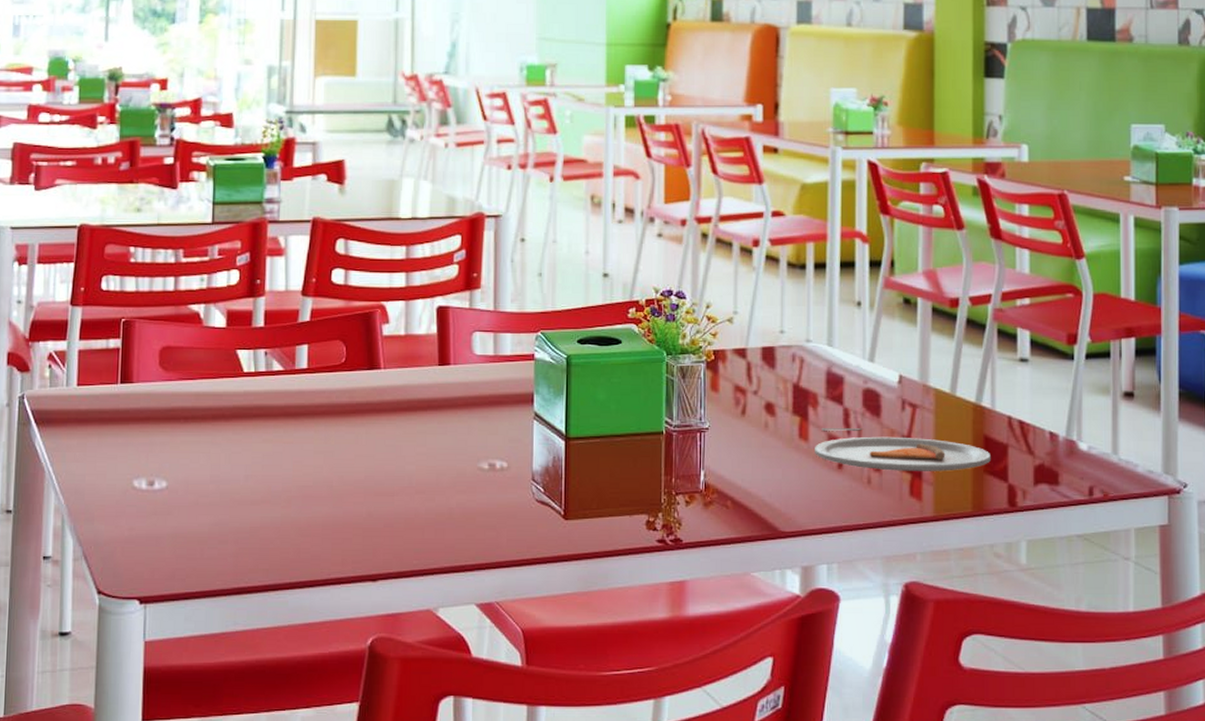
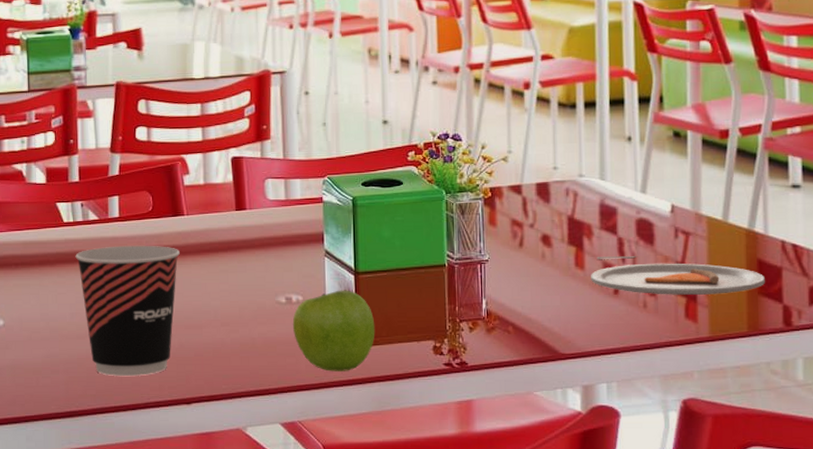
cup: none [254,400,374,548] -> present [75,245,180,376]
fruit: none [494,456,585,547] -> present [292,290,375,371]

